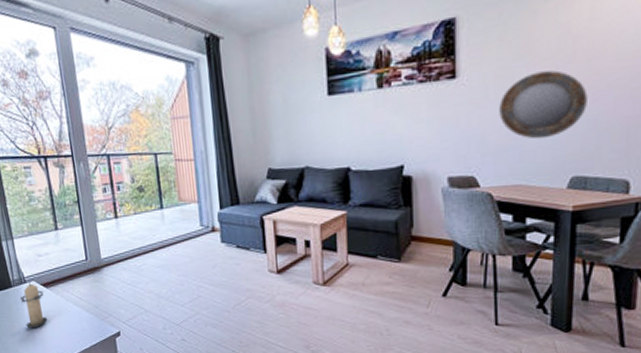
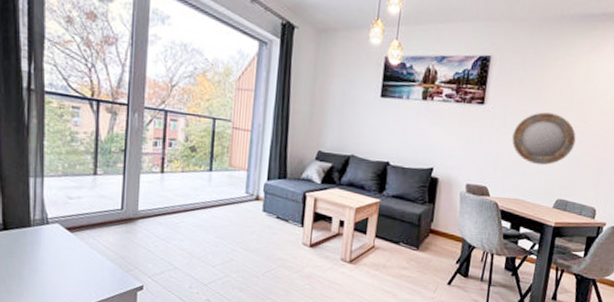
candle: present [20,282,47,329] -> none [37,224,66,273]

